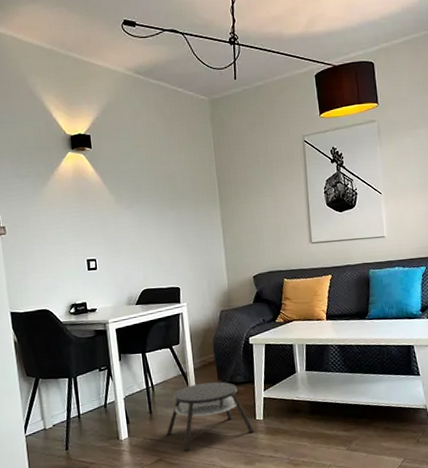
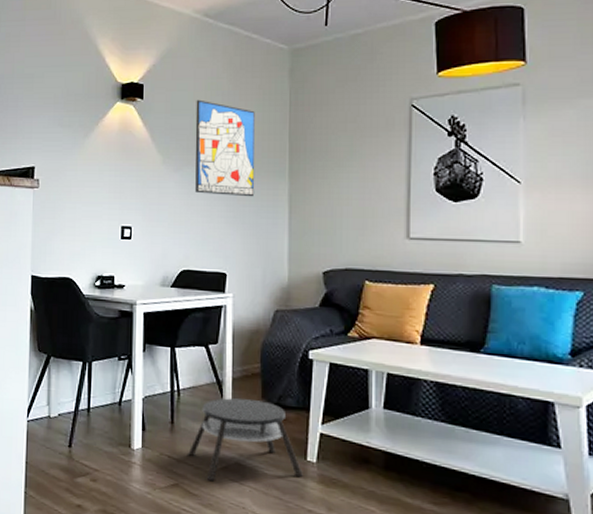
wall art: none [138,145,195,225] -> present [195,99,255,197]

